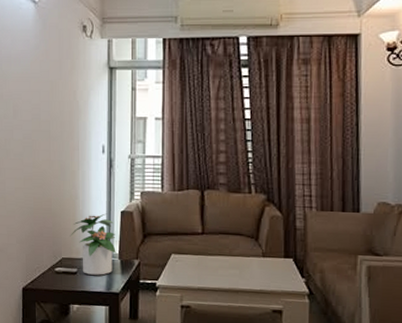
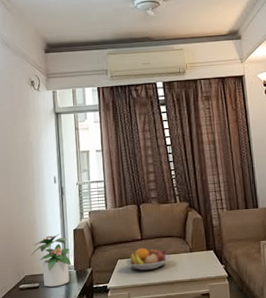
fruit bowl: none [180,243,238,272] -> present [125,247,171,271]

